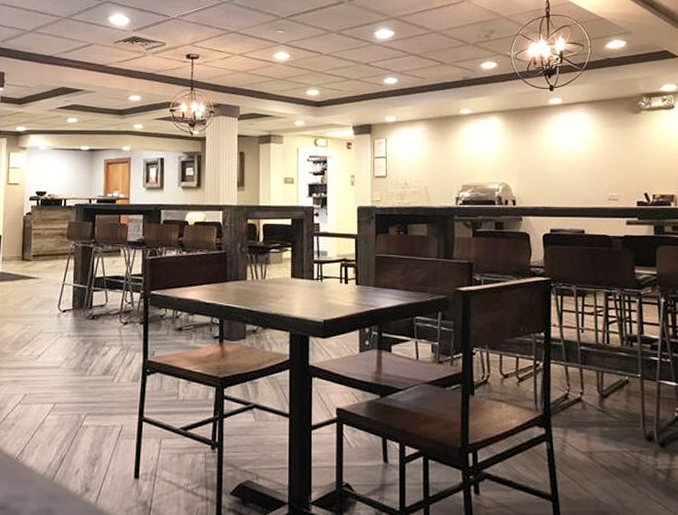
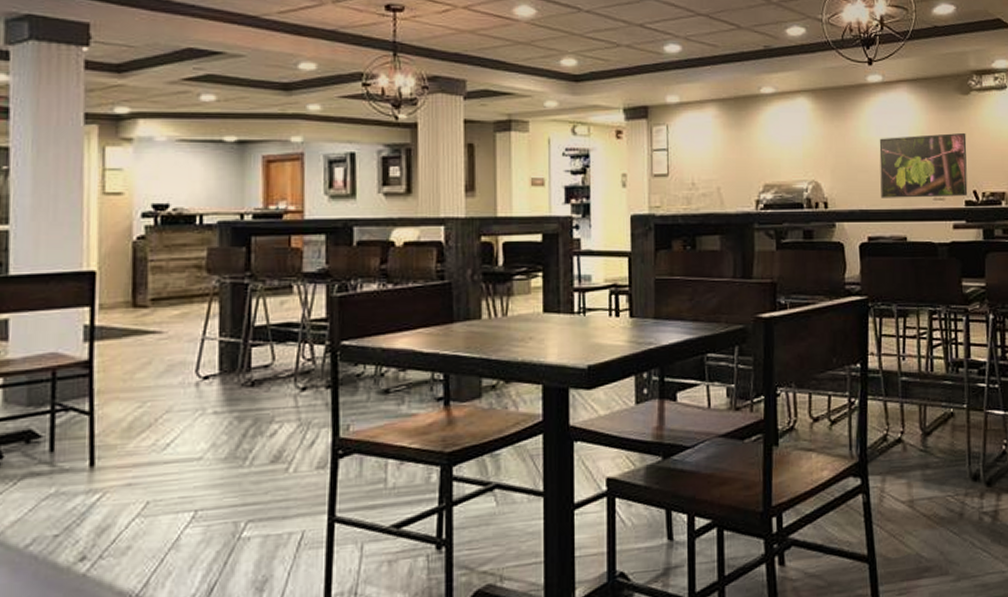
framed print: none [559,144,640,198] -> present [879,132,968,198]

